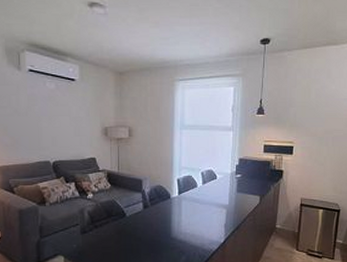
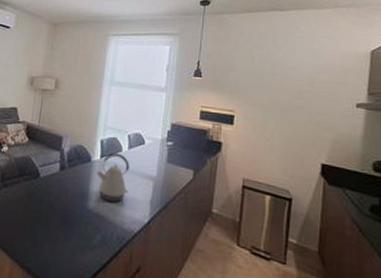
kettle: none [176,189,205,230] -> present [96,153,129,203]

